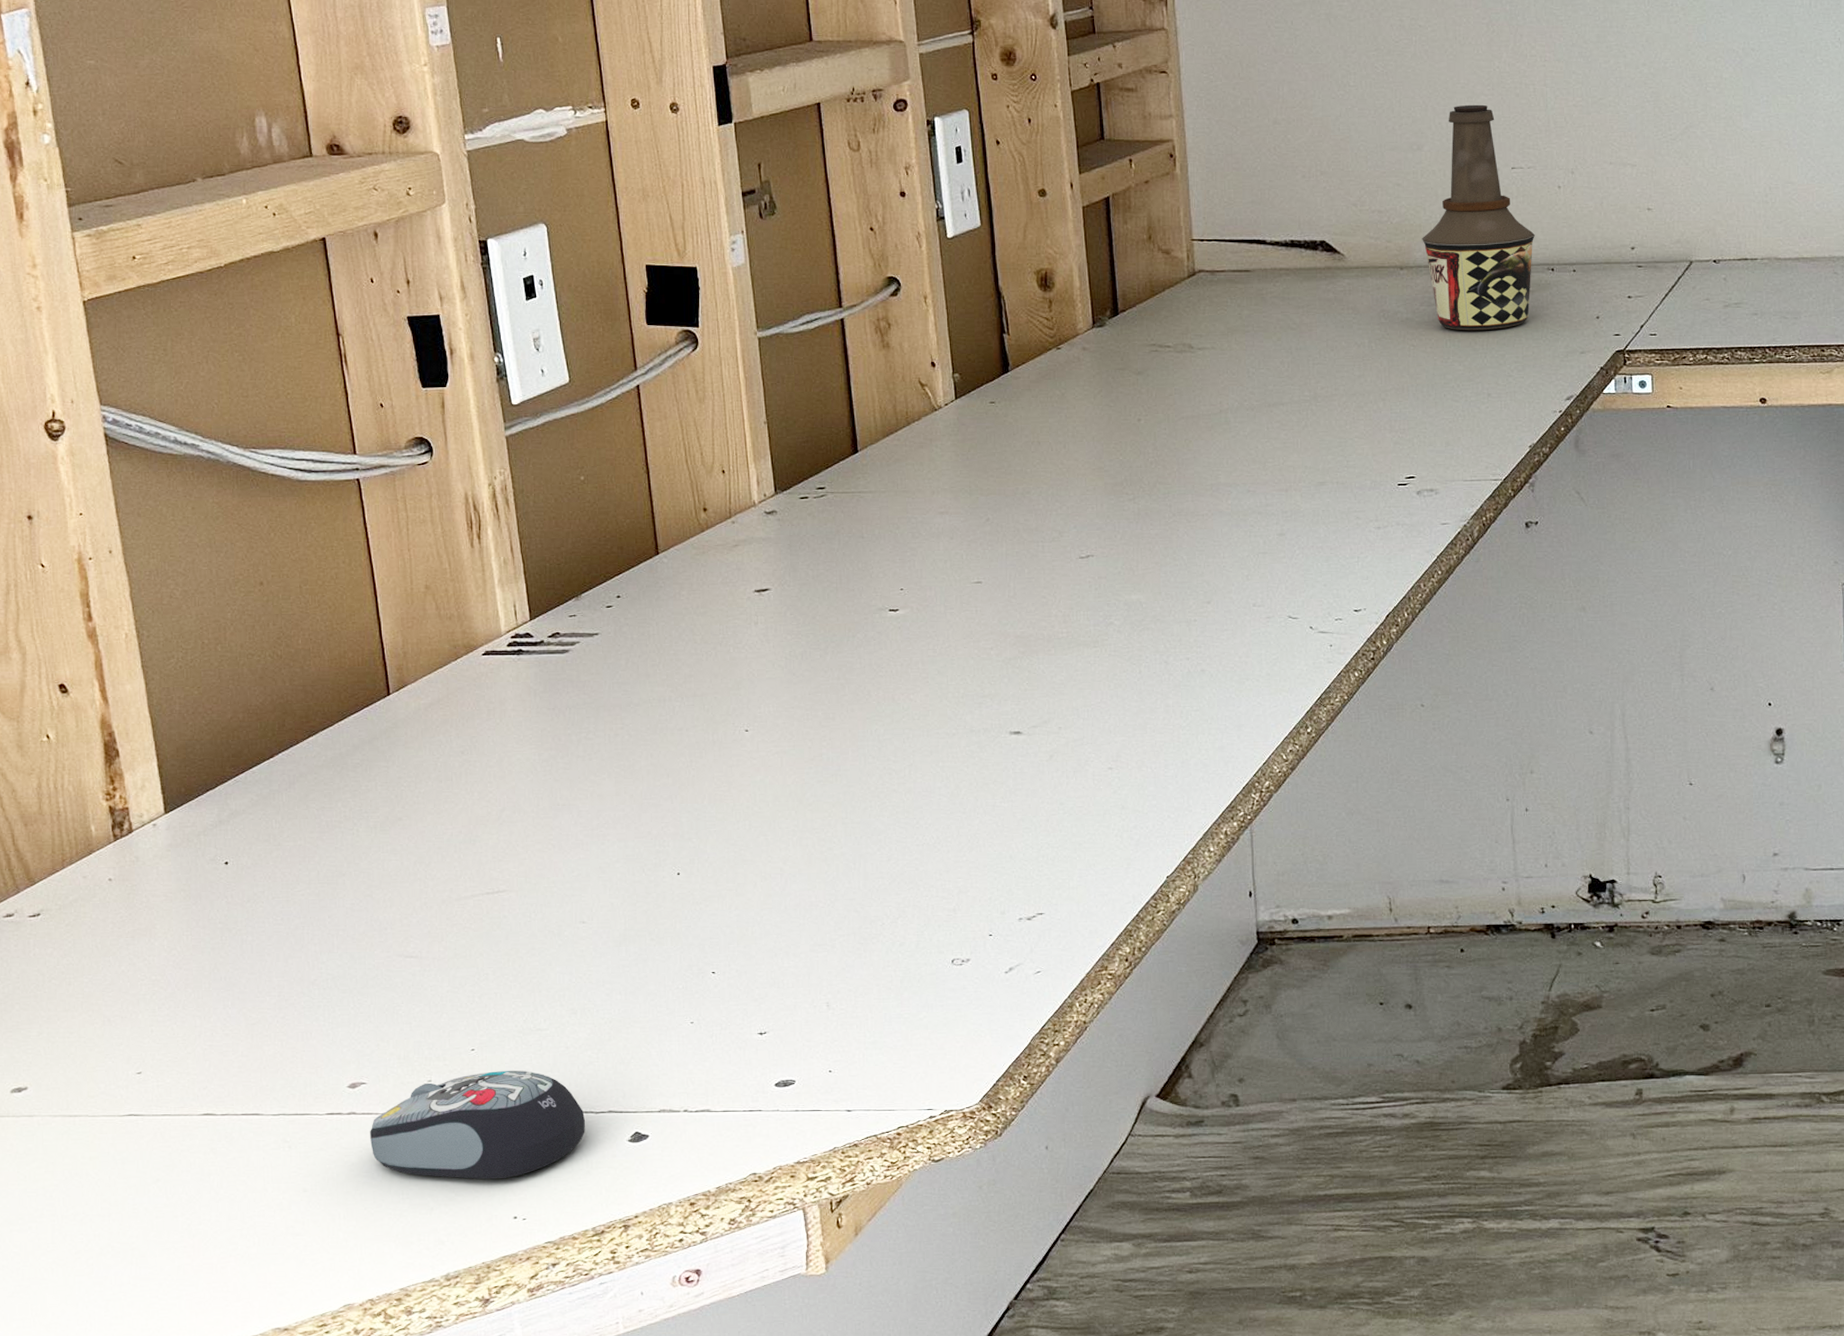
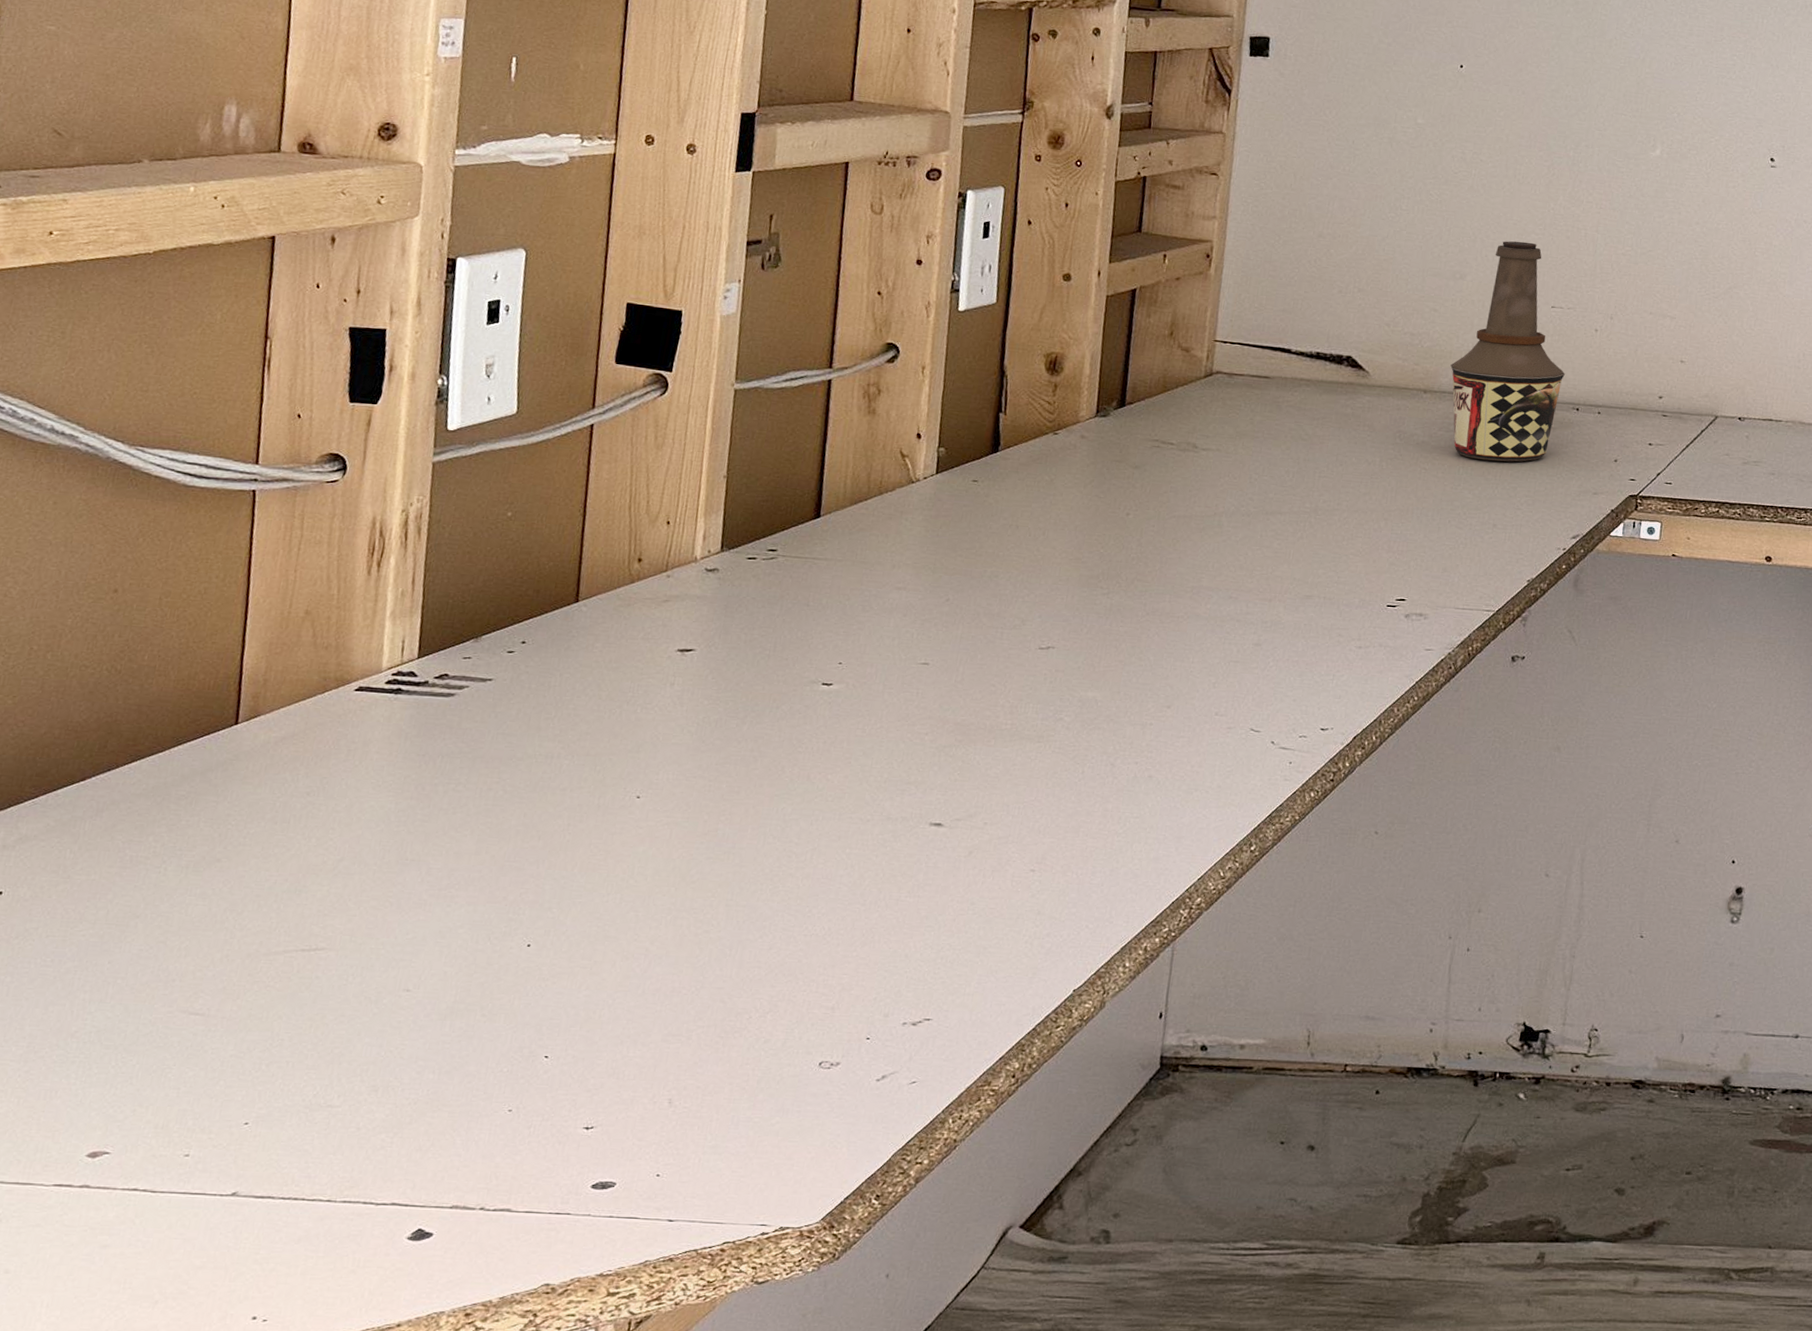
computer mouse: present [370,1070,585,1180] -> none [99,1149,363,1273]

